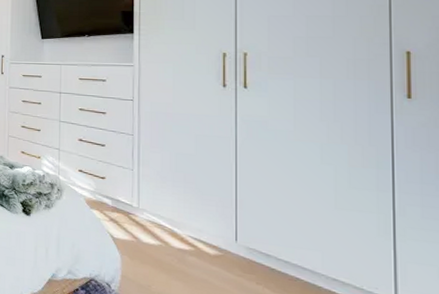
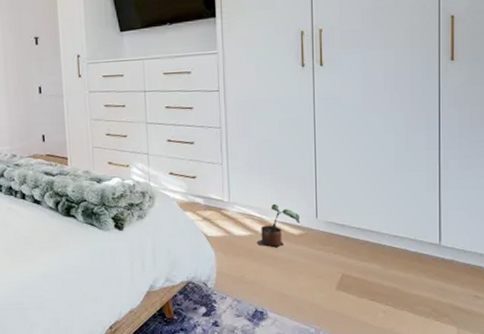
potted plant: none [166,218,216,264] -> present [256,203,299,248]

